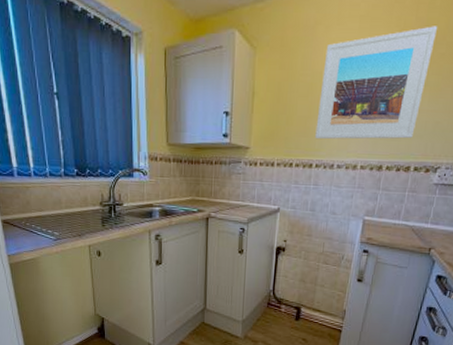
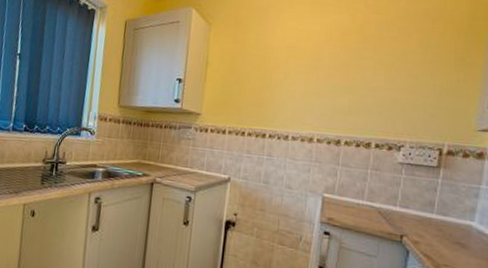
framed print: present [315,26,437,140] -> none [268,12,386,115]

